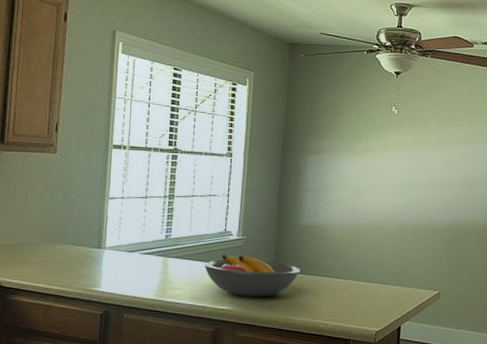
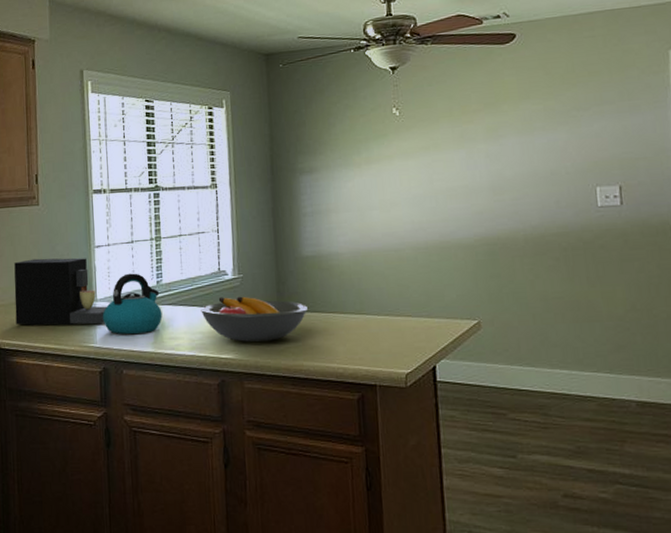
coffee maker: none [20,203,114,271] -> present [14,258,106,326]
kettle: none [108,226,168,283] -> present [102,273,163,335]

